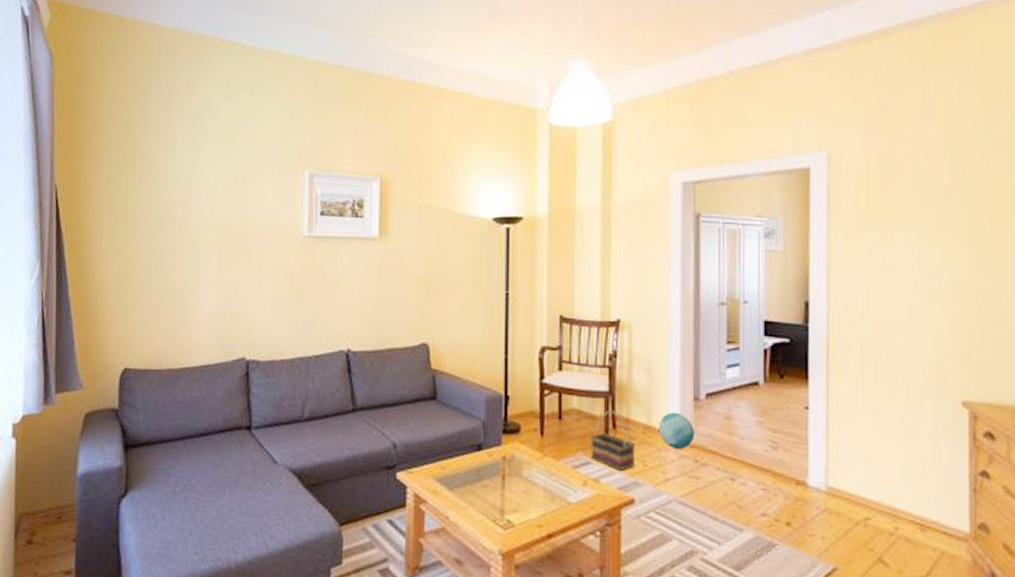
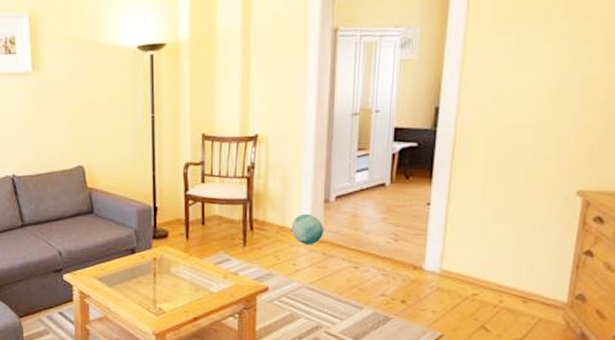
basket: present [591,409,636,470] -> none [230,214,270,264]

